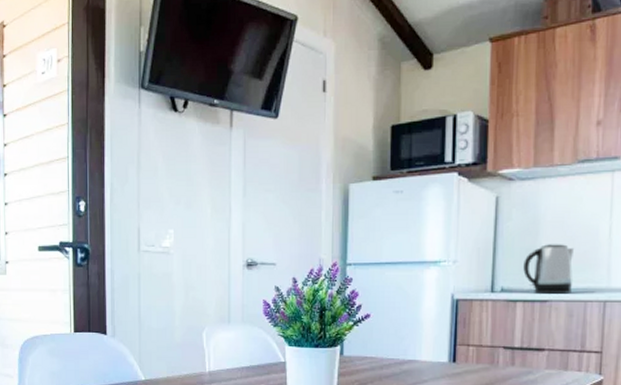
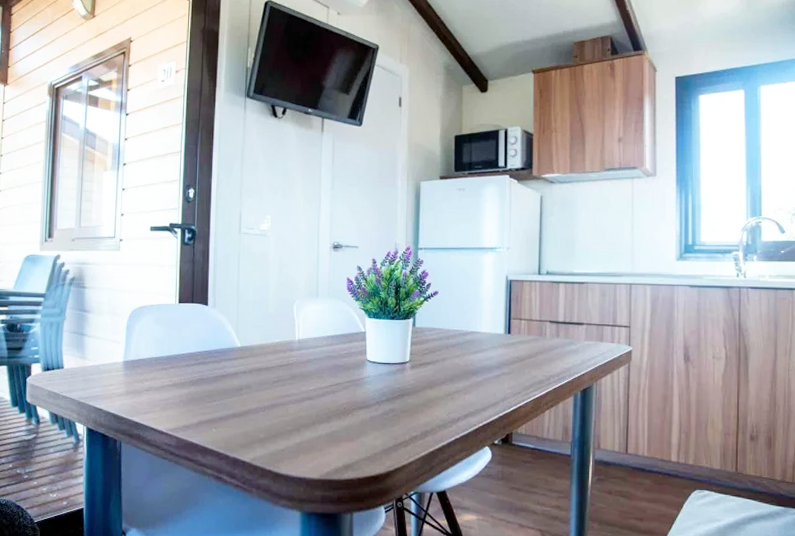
kettle: present [523,243,575,295] -> none [564,235,605,278]

